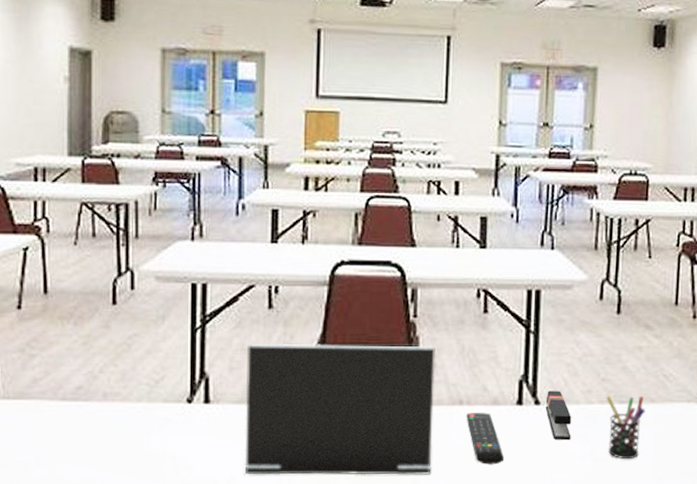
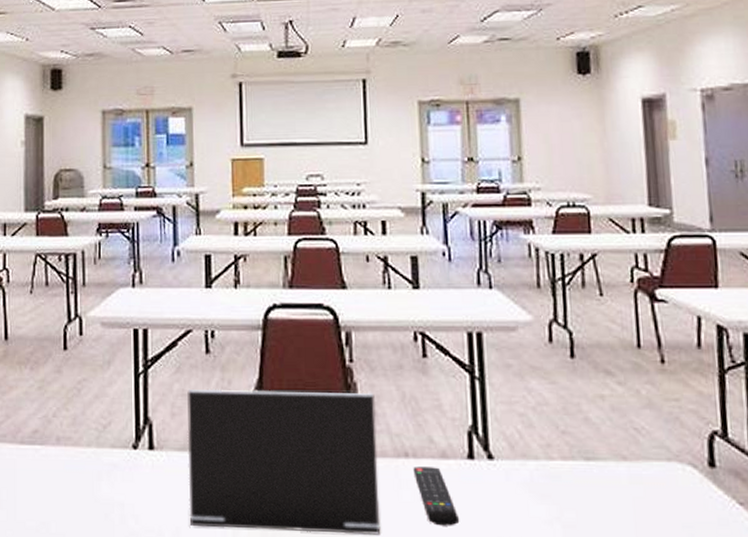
stapler: present [545,391,572,441] -> none [499,444,533,502]
pen holder: present [606,395,646,460] -> none [569,451,617,527]

